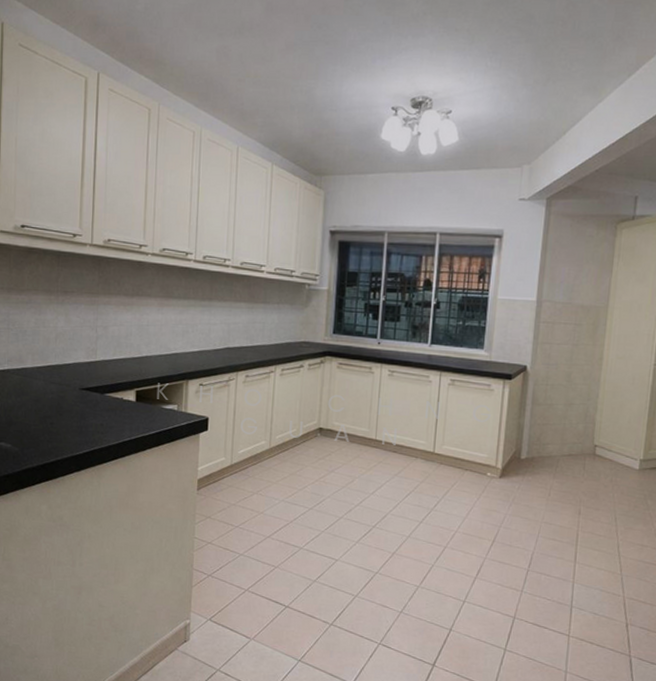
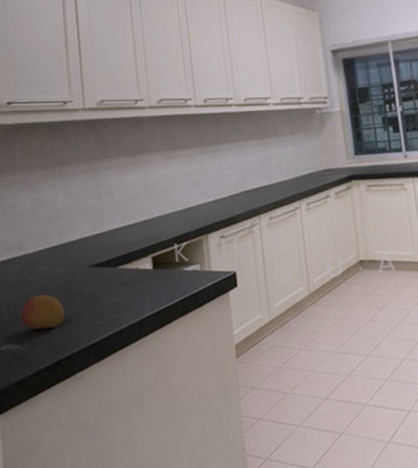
fruit: none [15,405,54,436] -> present [20,294,65,330]

